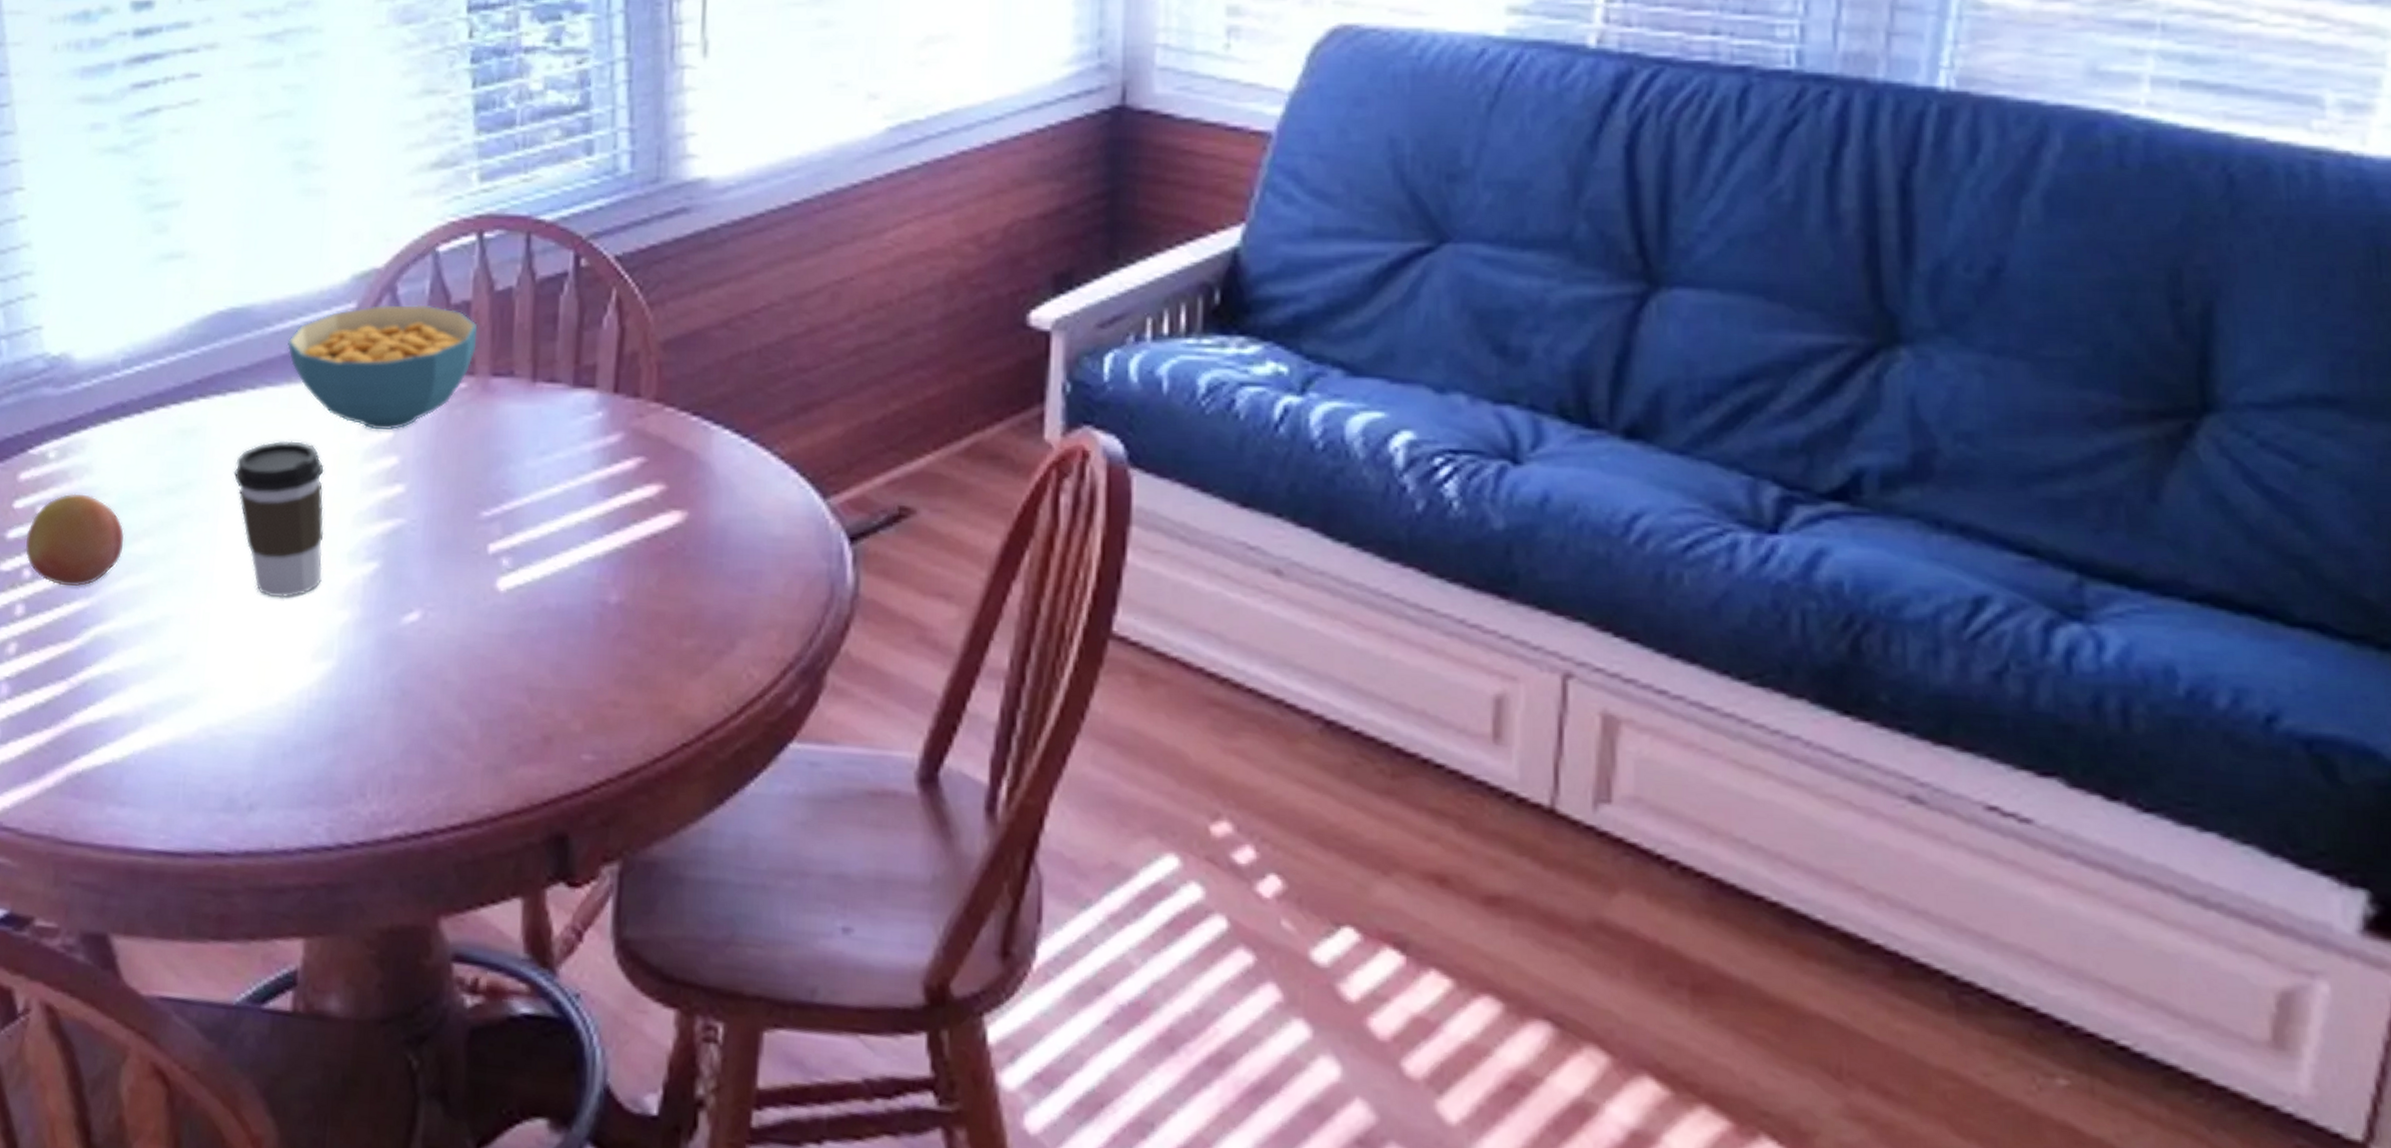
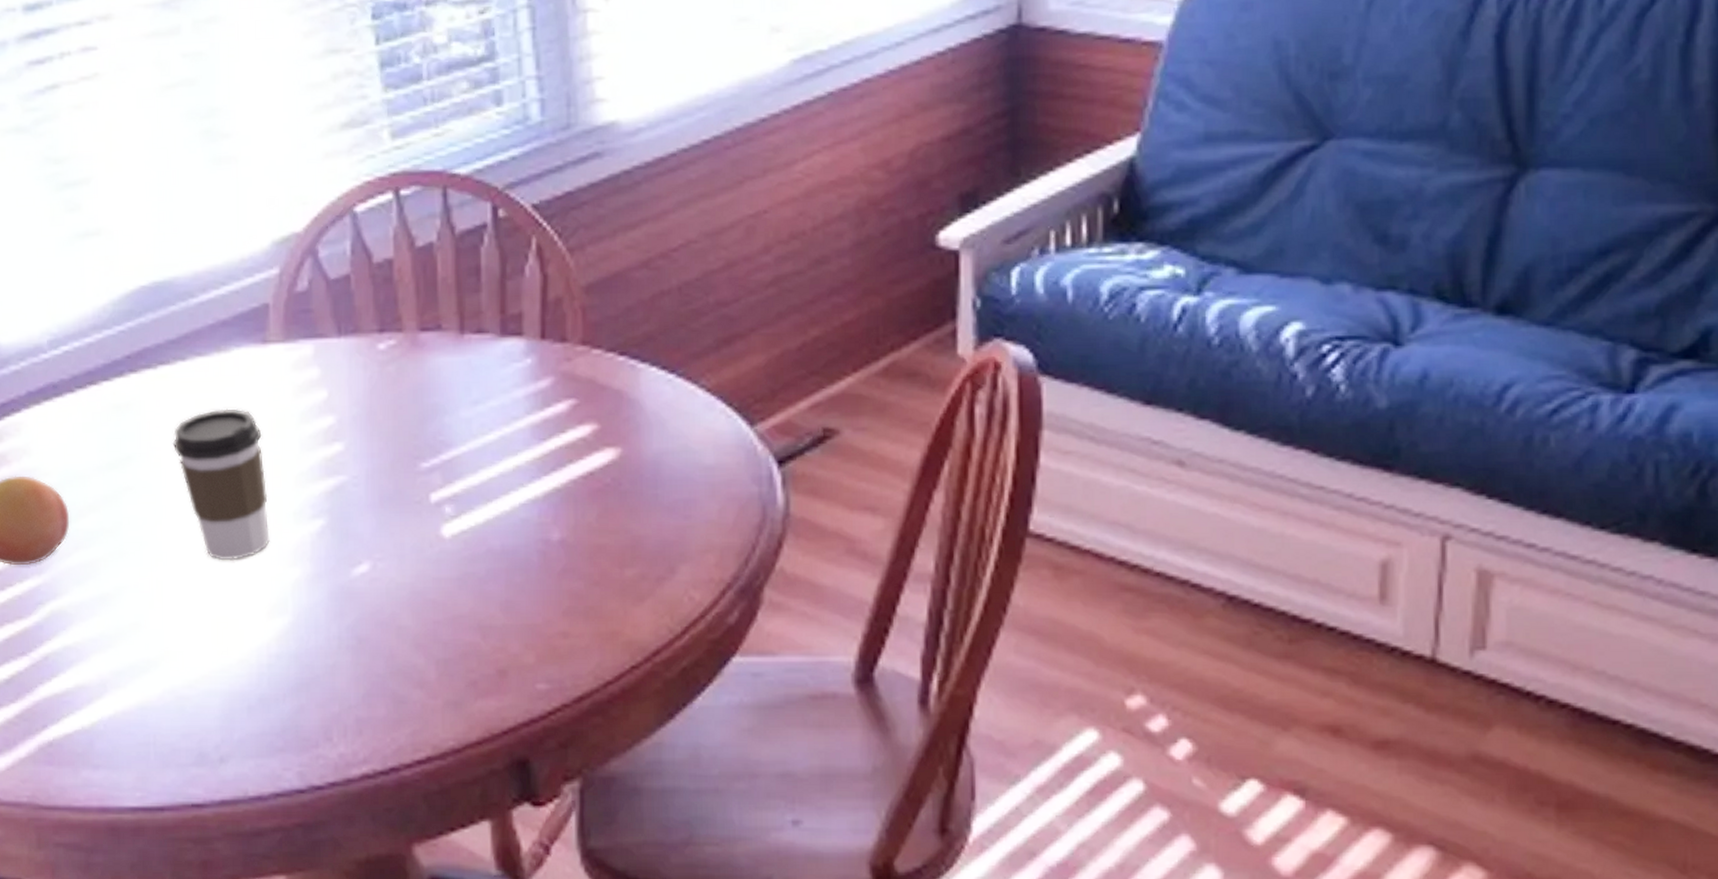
cereal bowl: present [287,304,478,430] -> none [212,265,402,392]

